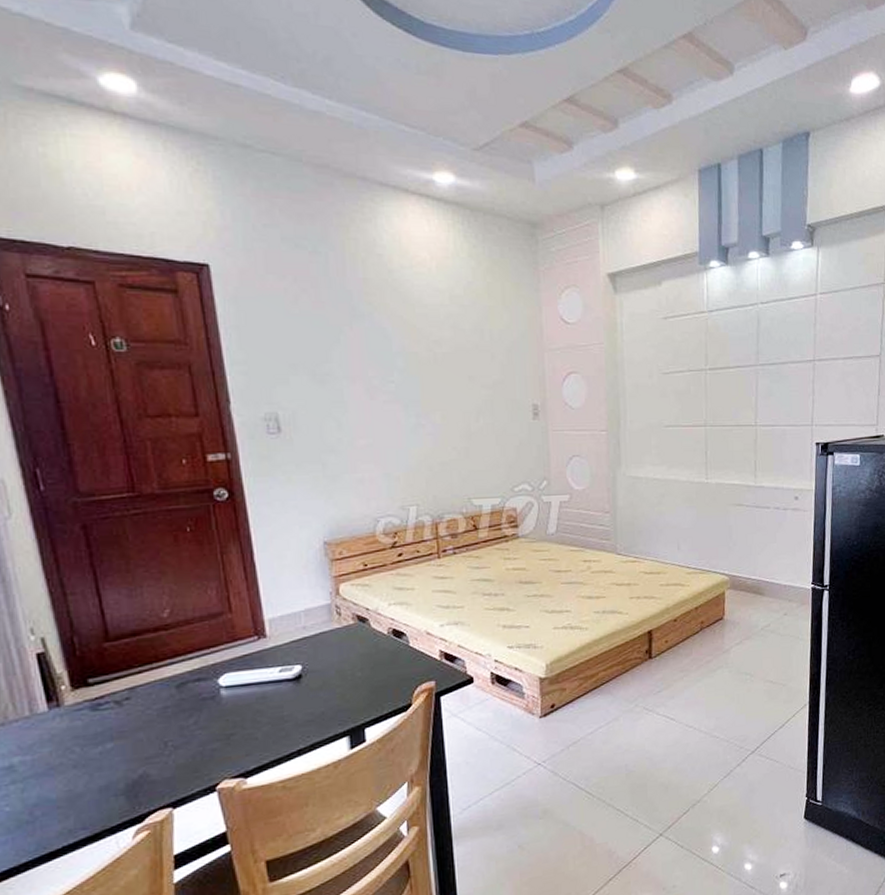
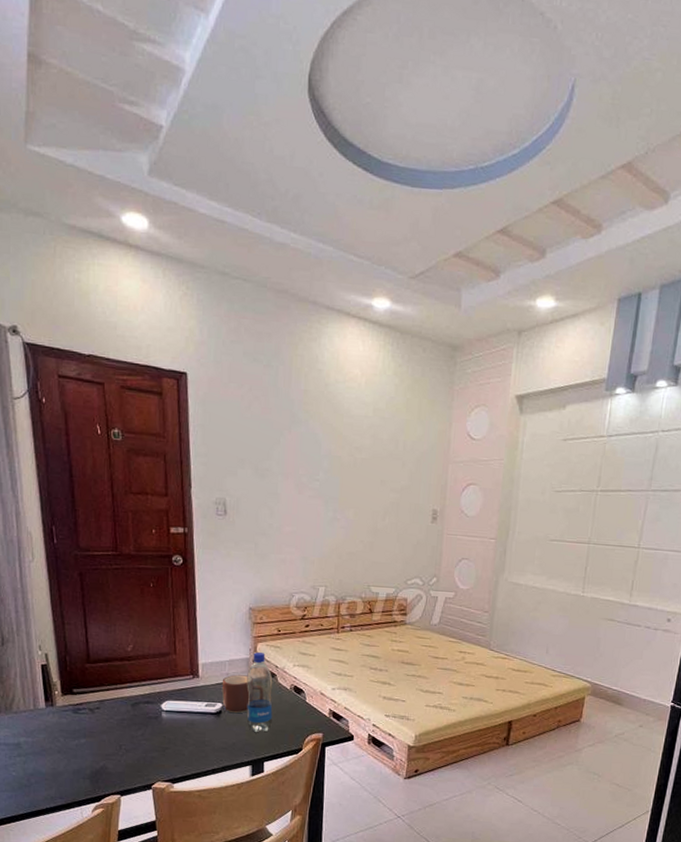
mug: none [298,625,337,676] -> present [222,674,250,714]
bottle: none [330,595,369,695] -> present [246,652,273,733]

